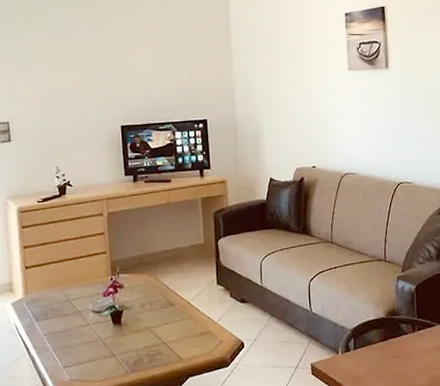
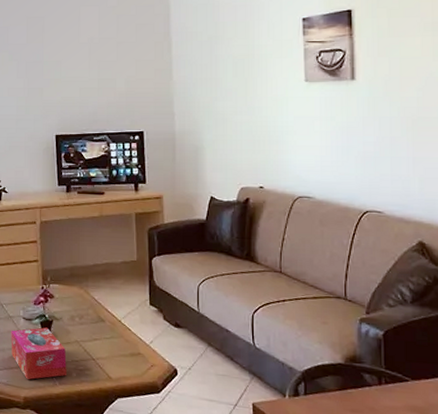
tissue box: none [80,318,138,372] -> present [11,327,67,380]

